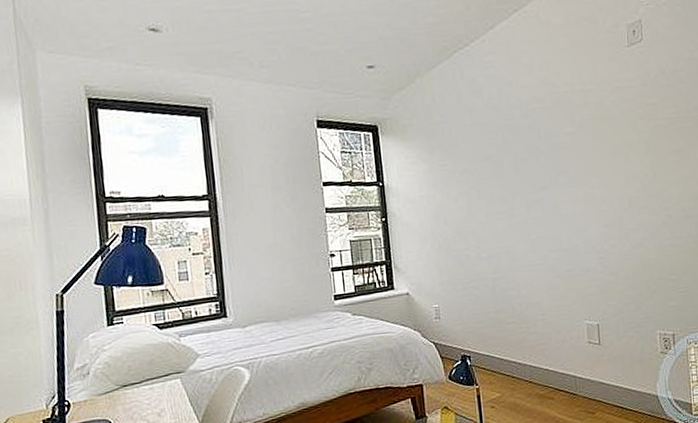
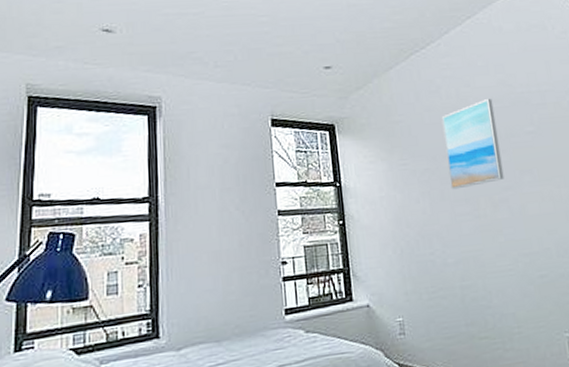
wall art: none [482,98,540,190] -> present [441,98,504,190]

